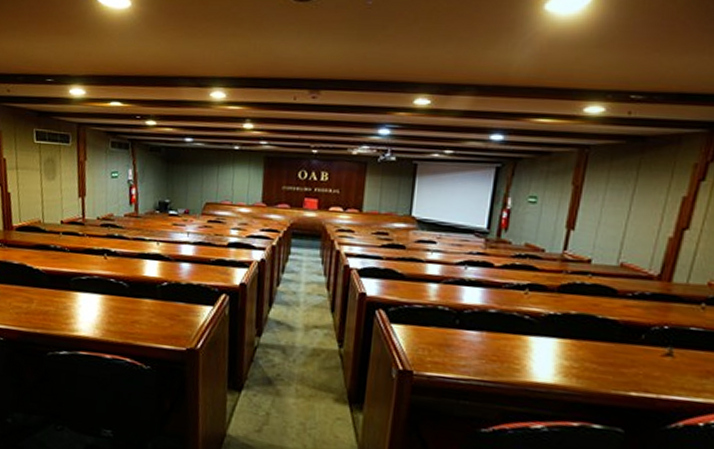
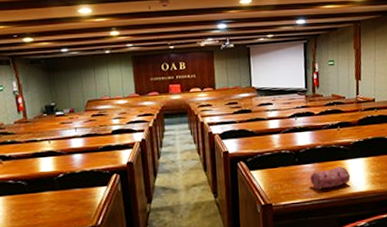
pencil case: none [472,342,533,369] -> present [310,166,351,189]

